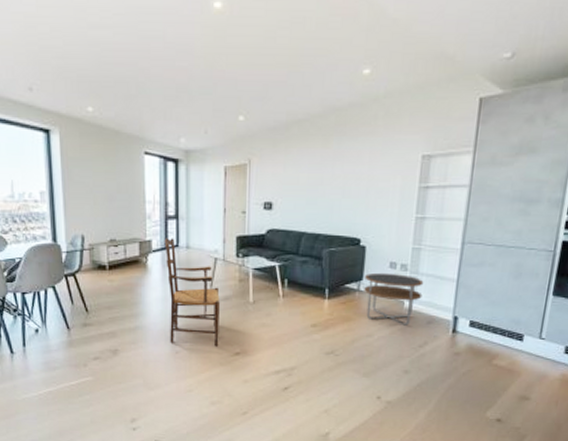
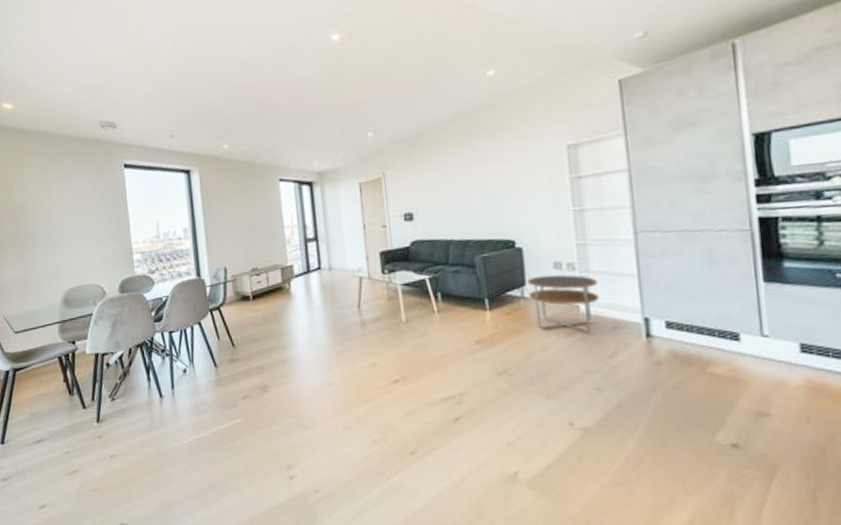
armchair: present [164,238,220,347] -> none [305,260,374,375]

